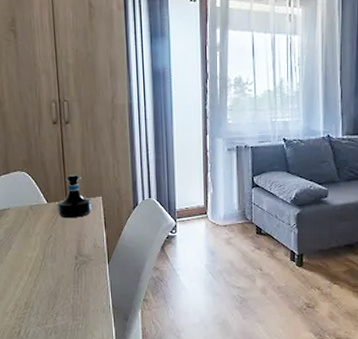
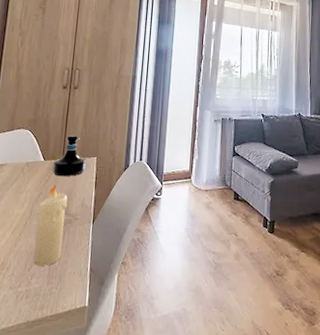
candle: none [50,226,82,305] -> present [33,183,68,266]

